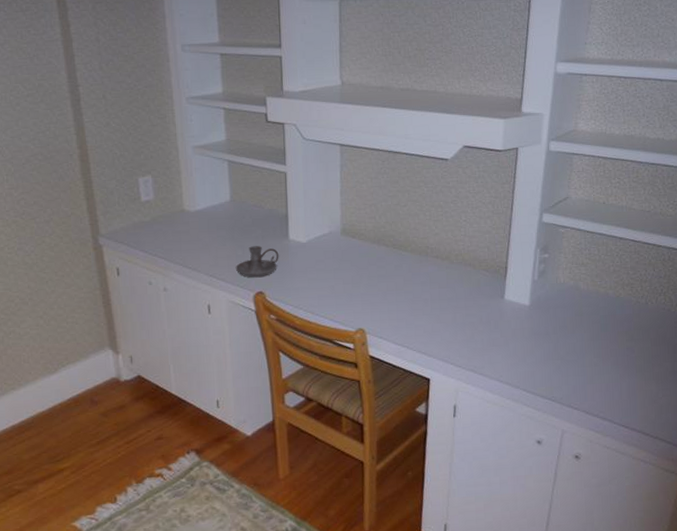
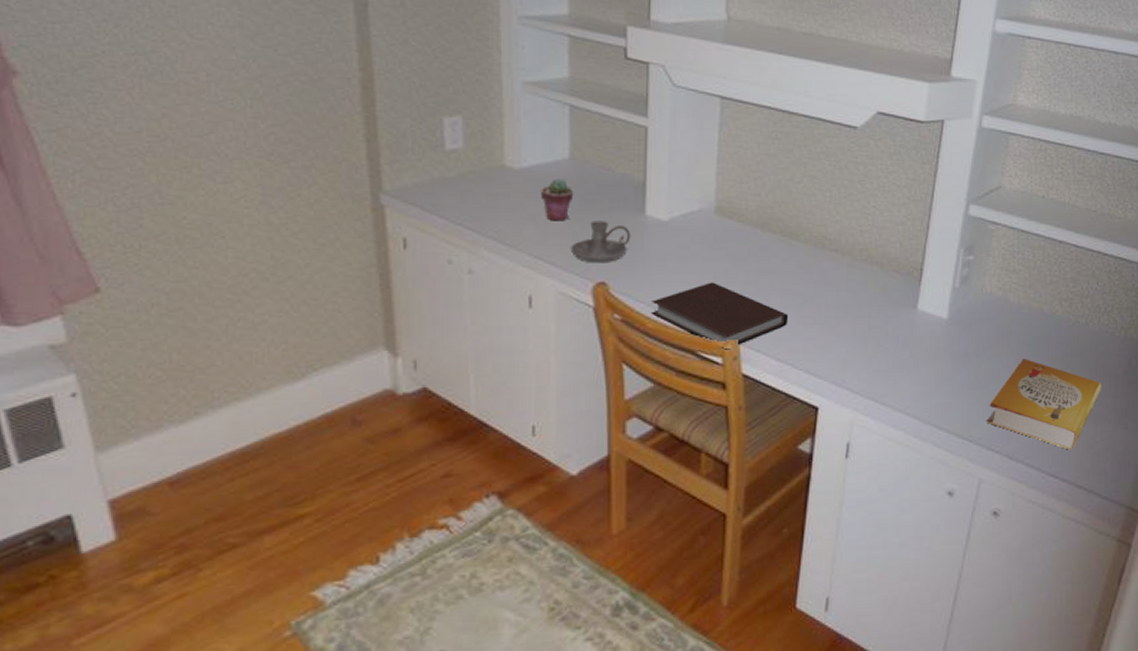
potted succulent: none [211,216,236,249] -> present [540,178,574,221]
notebook: none [298,287,403,338] -> present [652,282,789,350]
book: none [566,333,662,405] -> present [987,359,1102,450]

